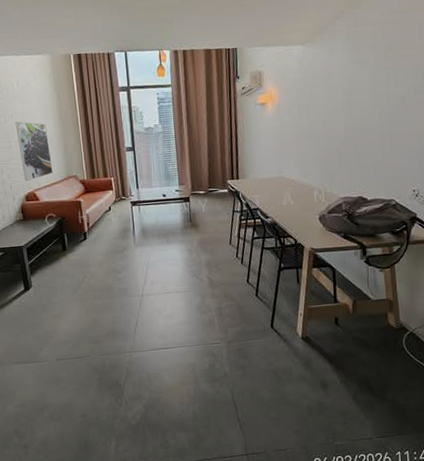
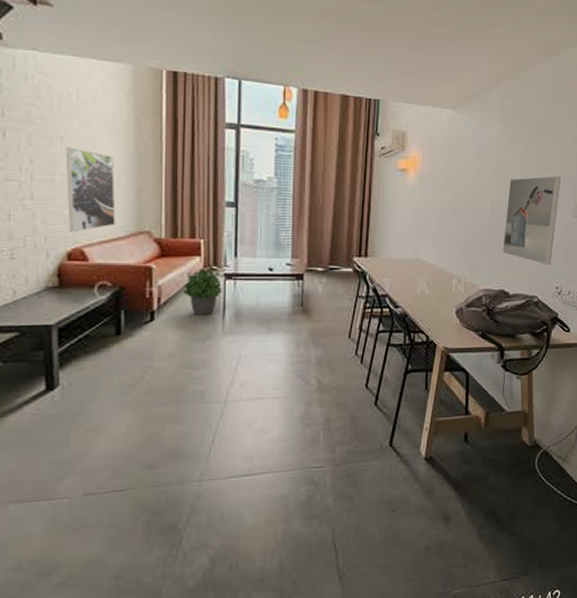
potted plant: none [104,199,131,234] -> present [183,268,224,316]
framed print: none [358,89,412,171] -> present [503,176,561,265]

